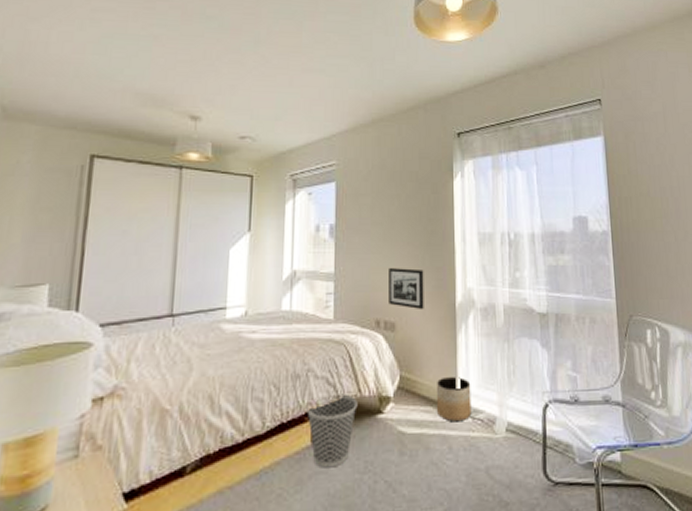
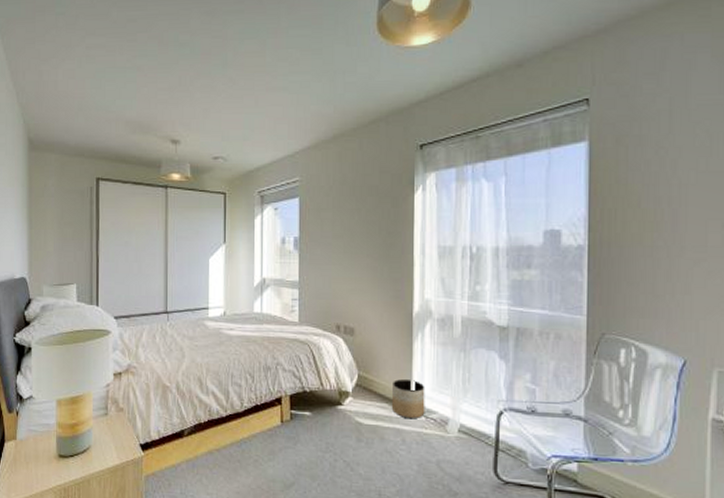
wastebasket: present [306,393,358,468] -> none [276,386,320,445]
picture frame: present [389,268,424,310] -> none [348,279,382,318]

